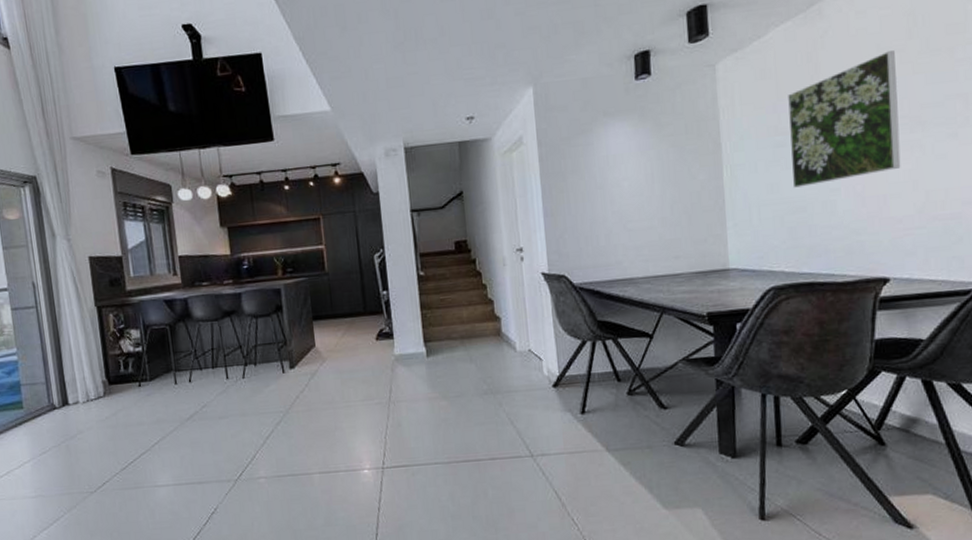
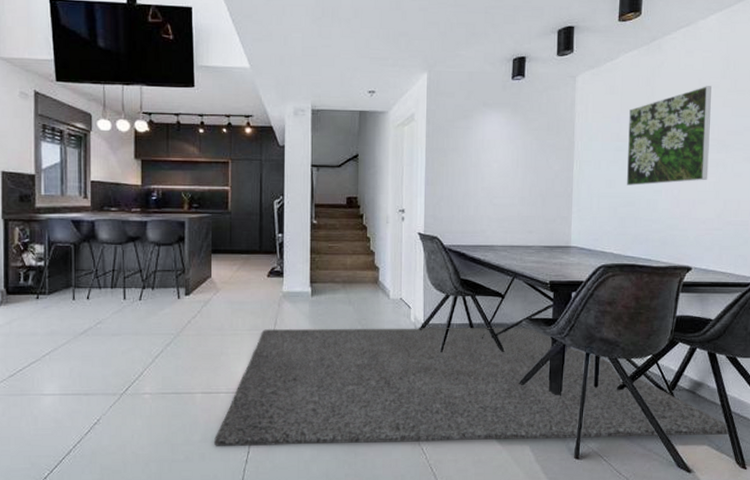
rug: none [338,370,960,530] -> present [213,328,729,446]

